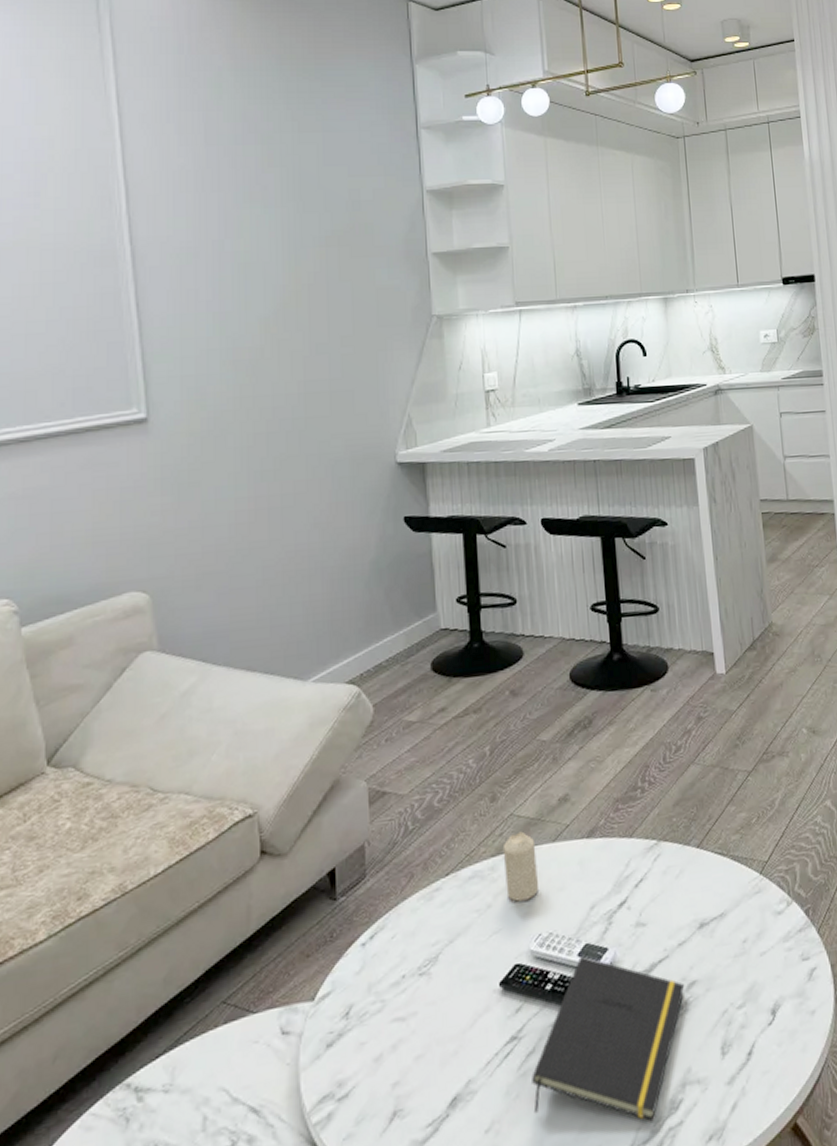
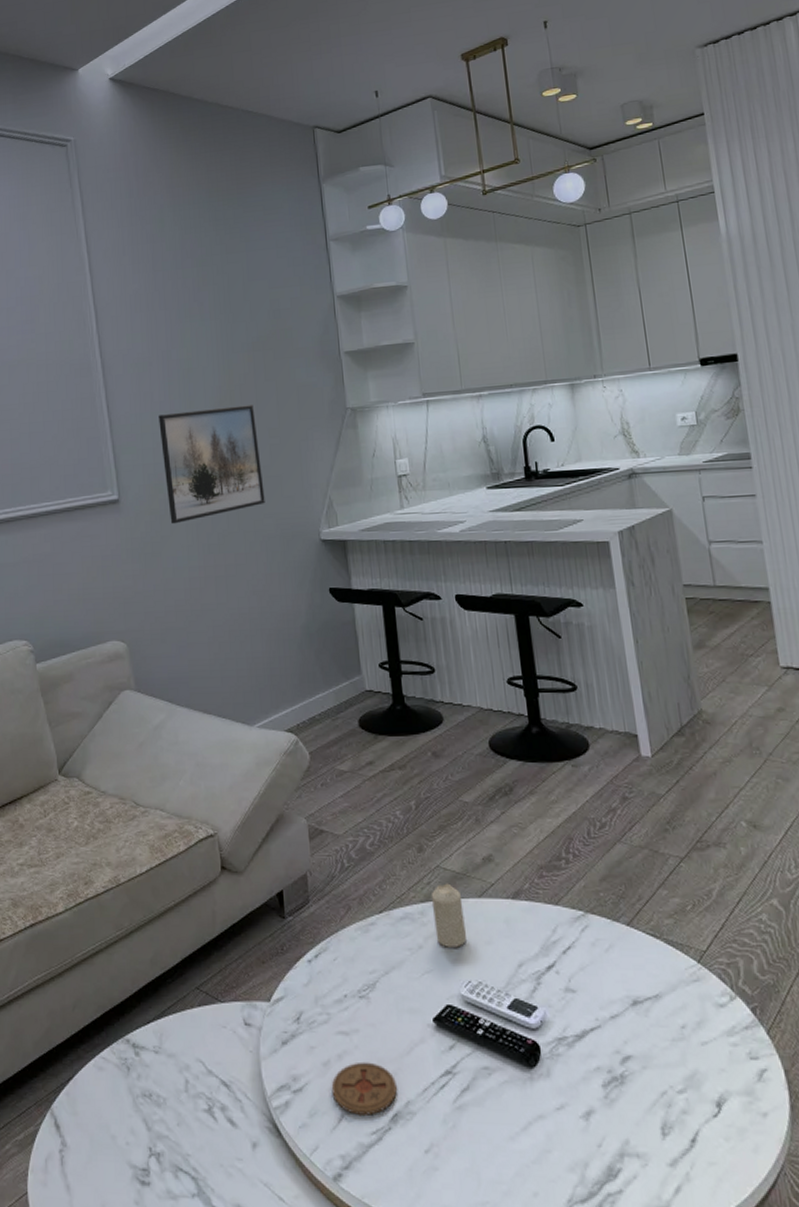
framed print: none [204,308,333,448] -> present [158,405,265,525]
coaster: none [382,1045,457,1110] -> present [331,1061,397,1116]
notepad: present [532,956,685,1121] -> none [467,1010,620,1181]

